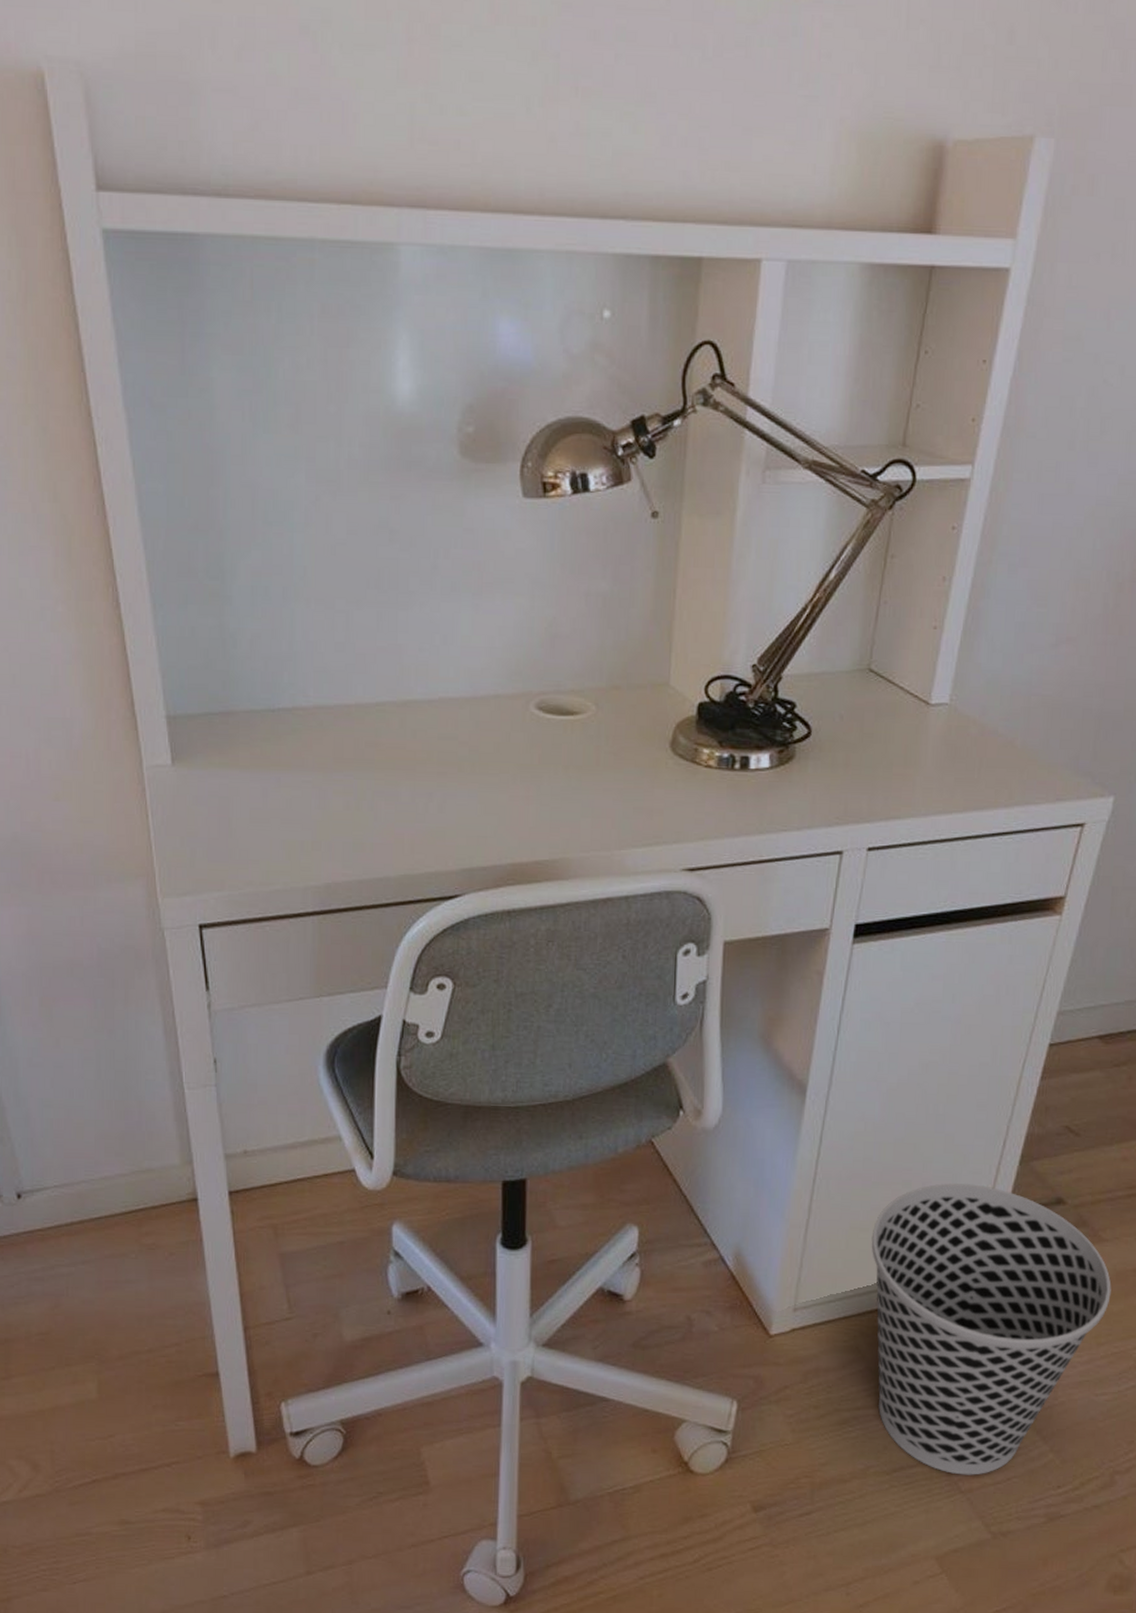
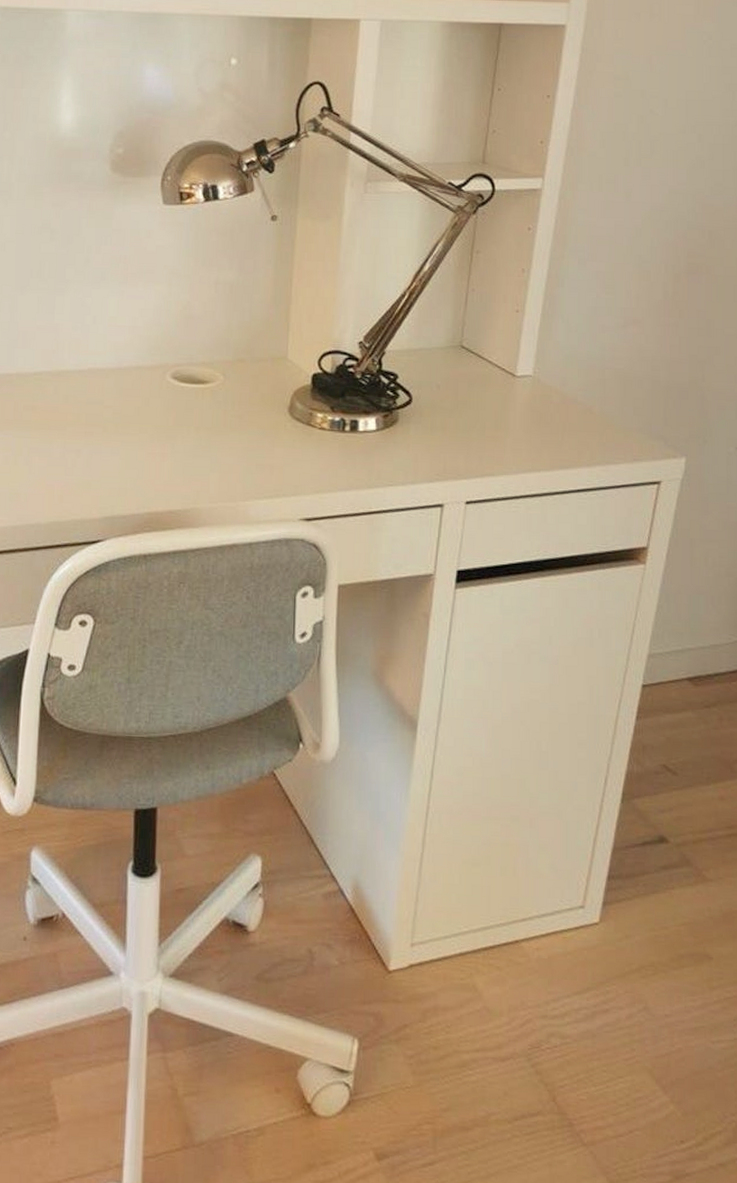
wastebasket: present [871,1183,1112,1475] -> none [483,819,719,1126]

